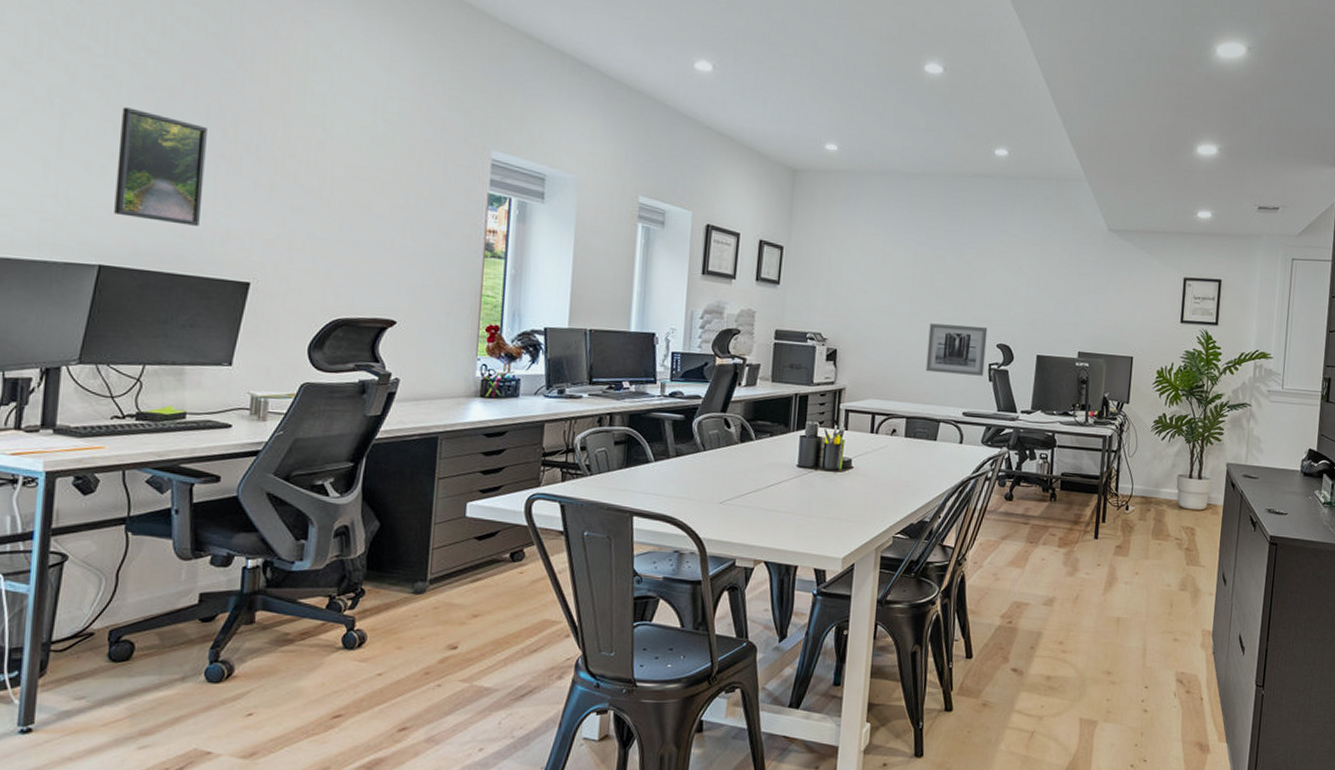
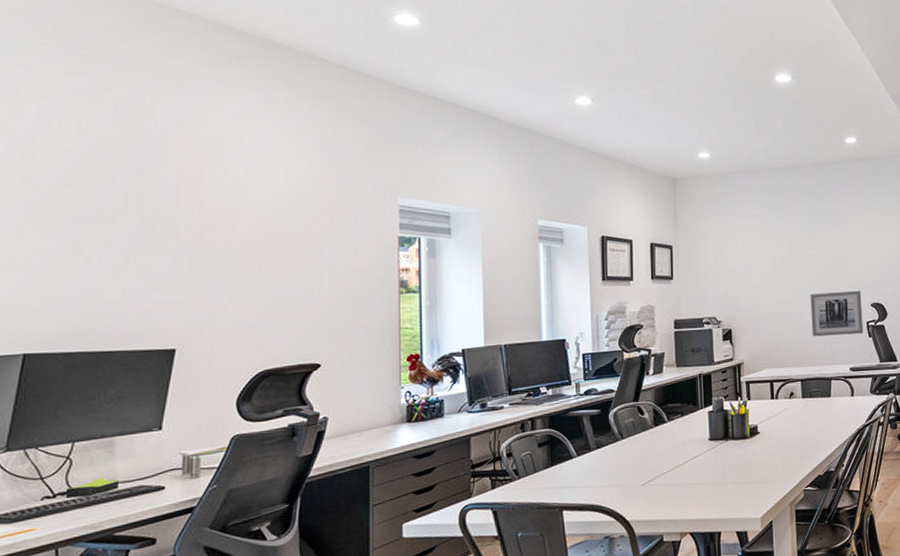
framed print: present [114,107,207,226] -> none [37,204,126,305]

